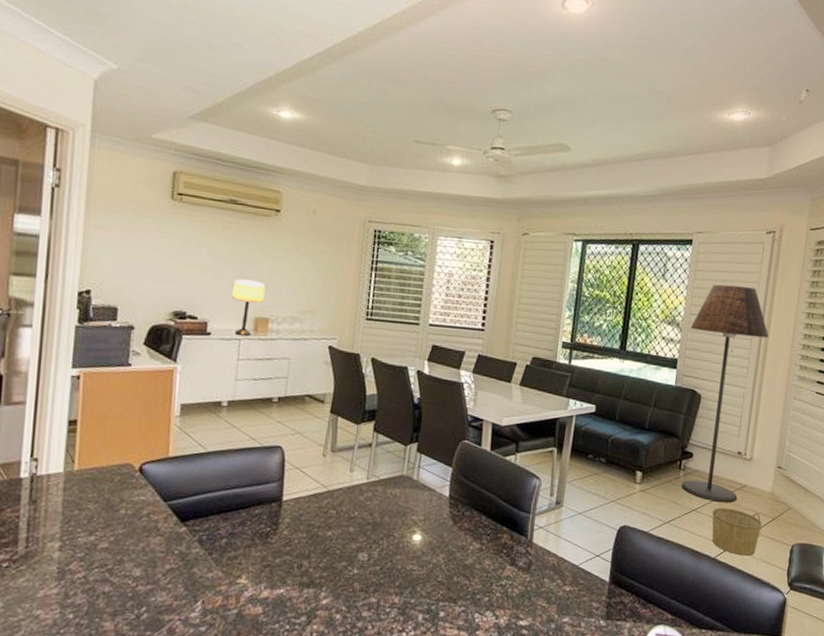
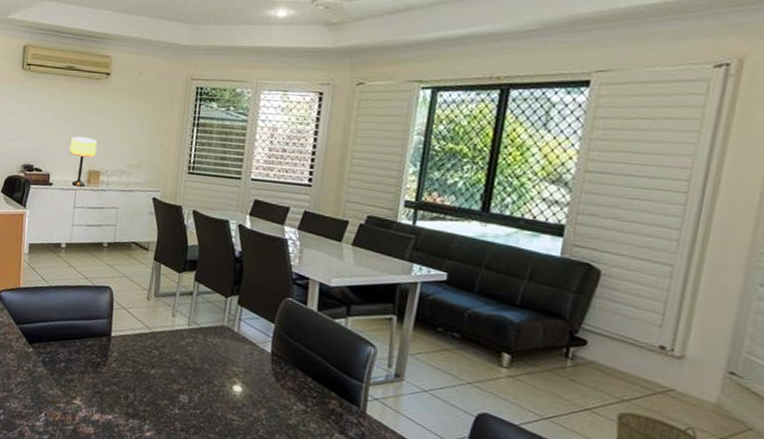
floor lamp: present [682,284,769,503] -> none [569,134,716,408]

